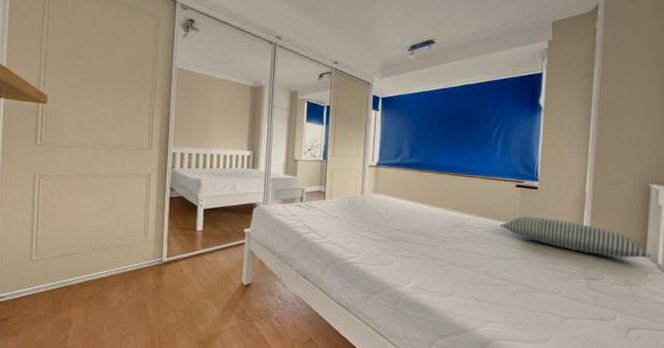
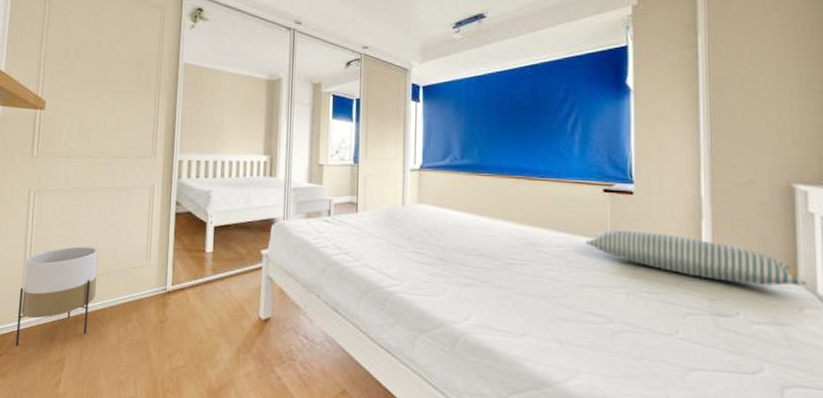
planter: none [25,224,101,310] -> present [15,246,99,347]

